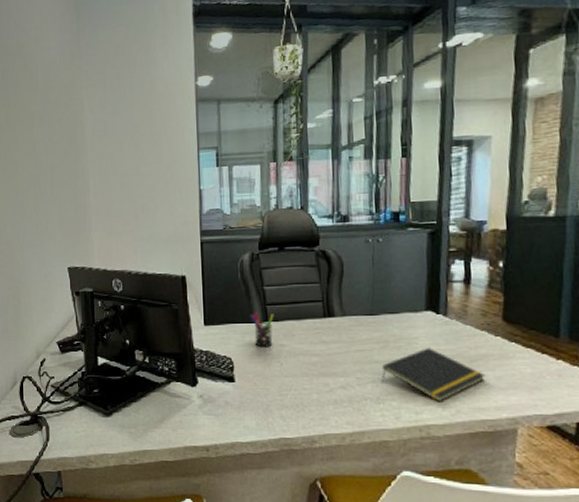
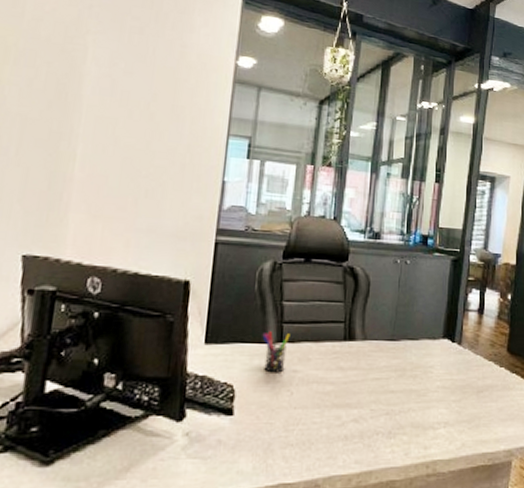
notepad: present [381,348,486,403] -> none [396,377,490,436]

